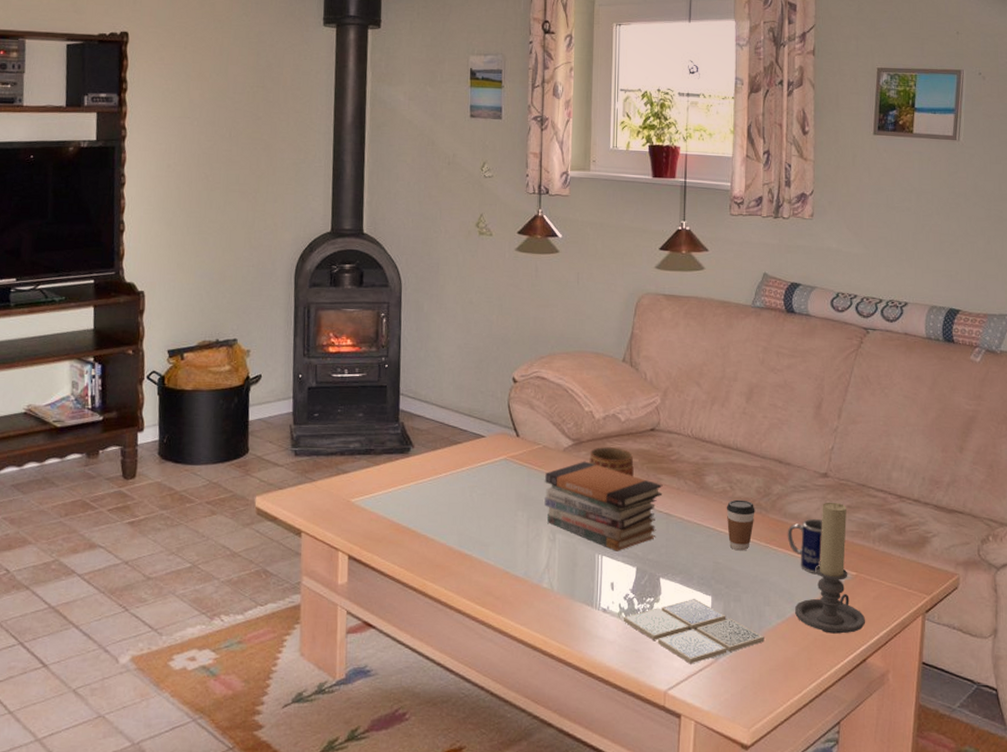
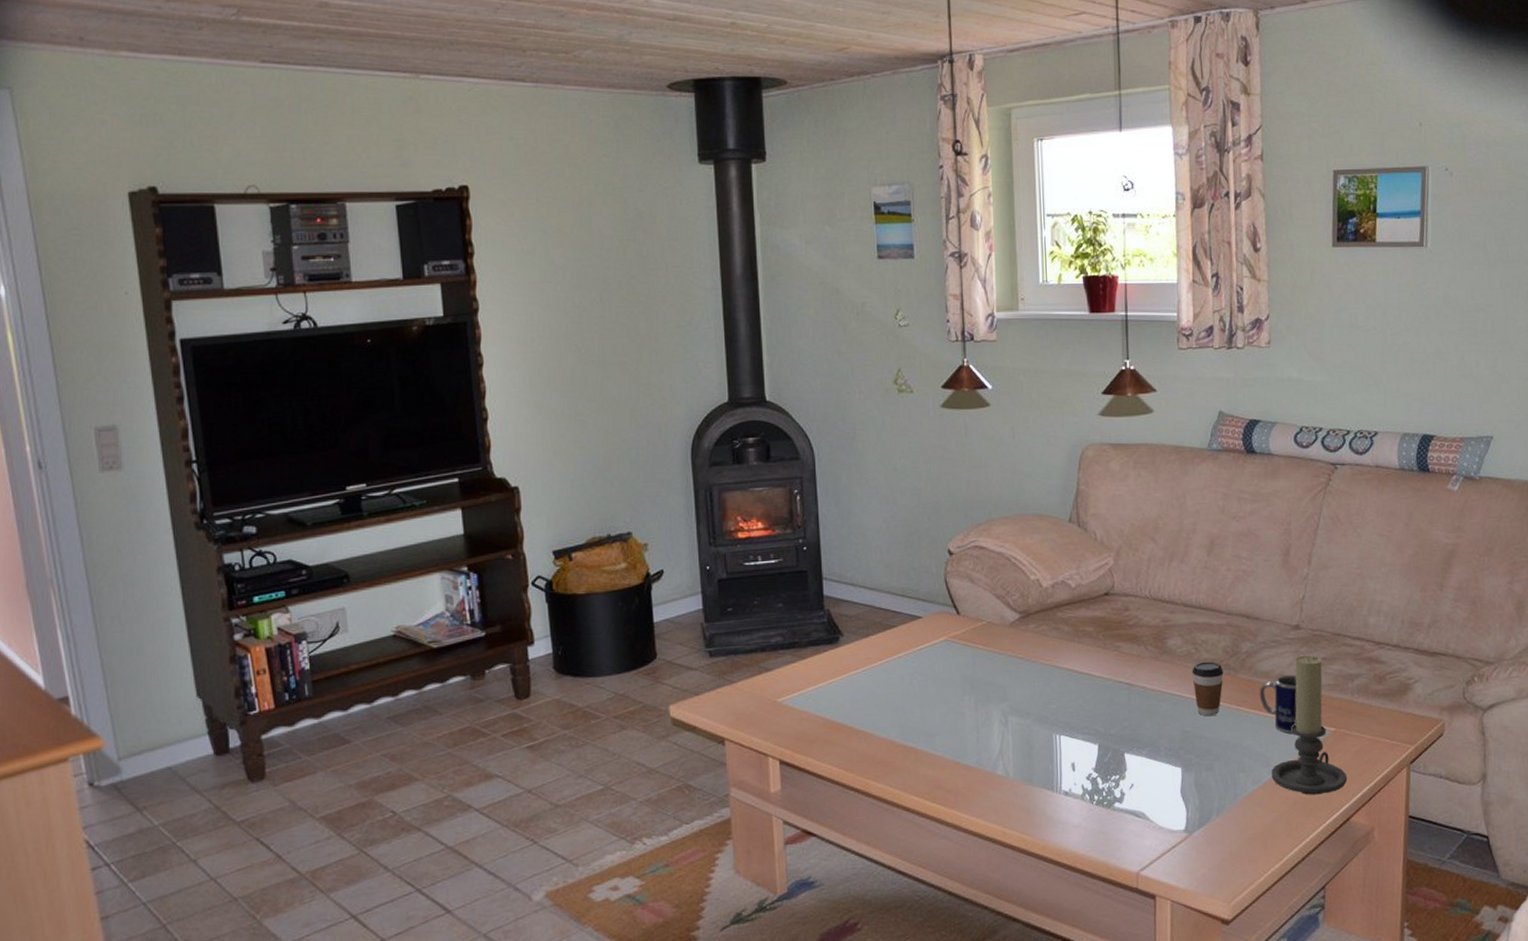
book stack: present [544,461,663,551] -> none [992,634,1122,729]
bowl: present [589,447,634,477] -> none [1039,617,1089,648]
drink coaster: present [624,599,764,664] -> none [1088,772,1241,841]

